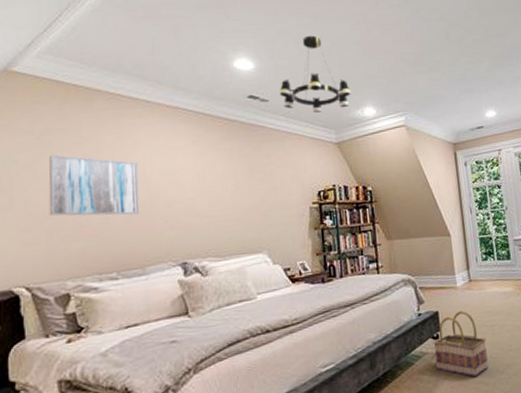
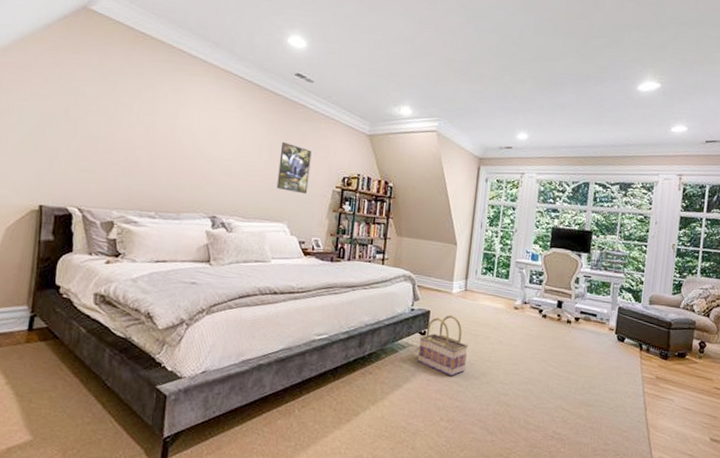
wall art: present [48,155,140,216] -> none [106,95,187,164]
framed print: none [245,167,283,219] -> present [276,141,312,194]
chandelier: present [279,35,351,113] -> none [325,24,392,103]

